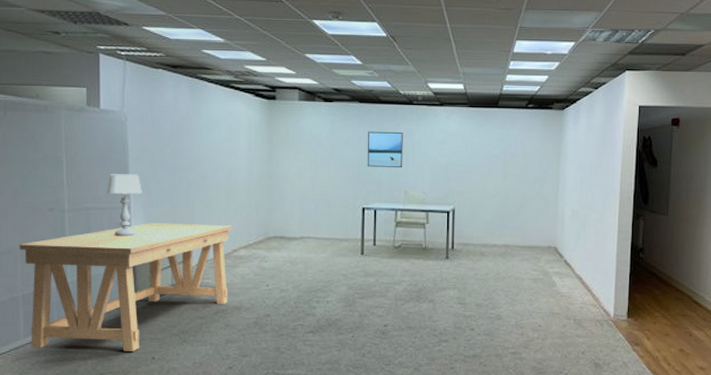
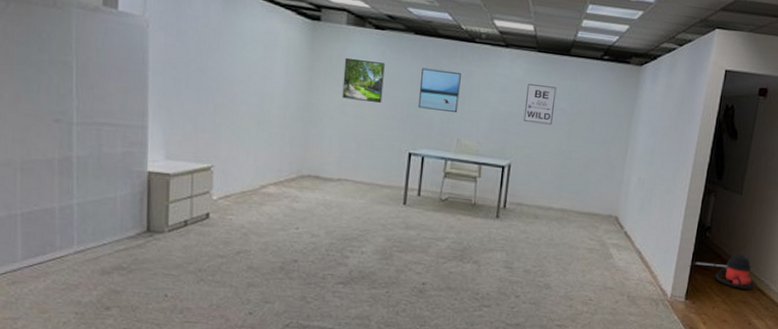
desk: present [19,223,232,351] -> none [19,146,262,286]
table lamp: present [107,174,142,237] -> none [122,87,163,160]
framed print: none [299,129,335,166] -> present [342,57,385,103]
wall art: none [462,136,489,170] -> present [523,84,557,125]
vacuum cleaner: none [627,271,692,303] -> present [689,254,756,290]

